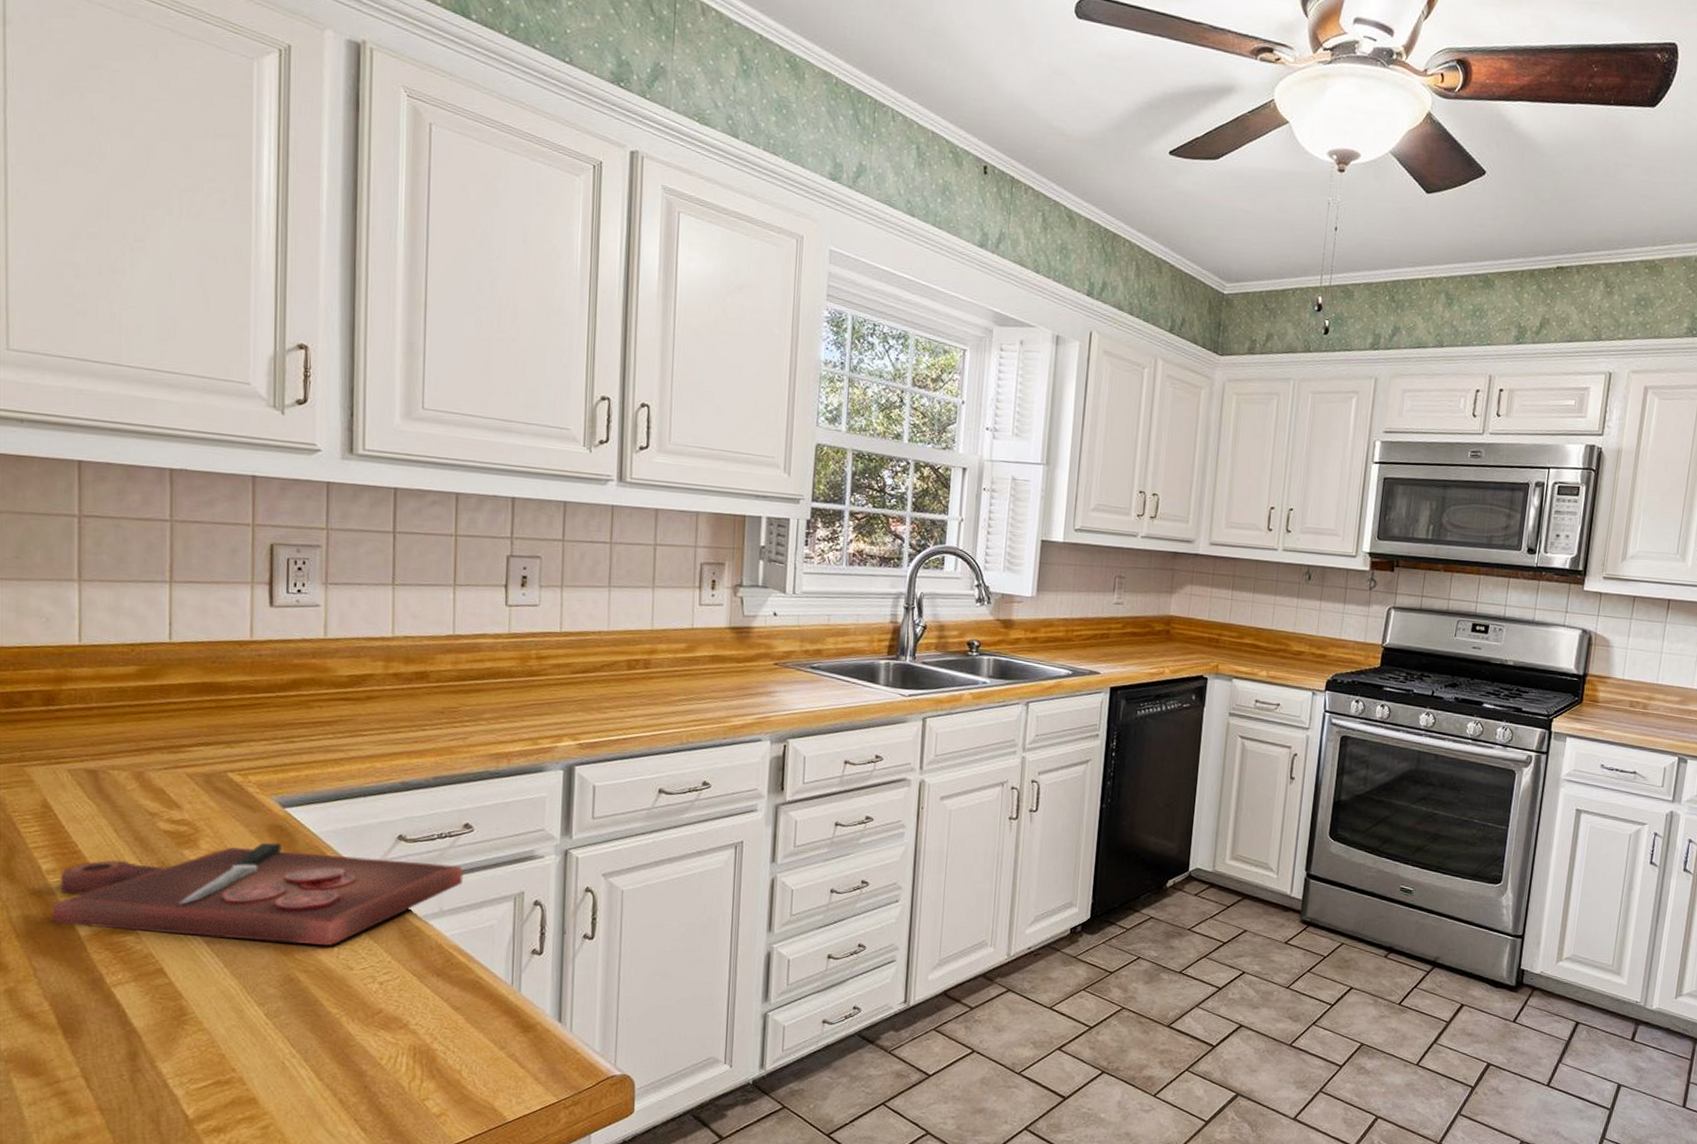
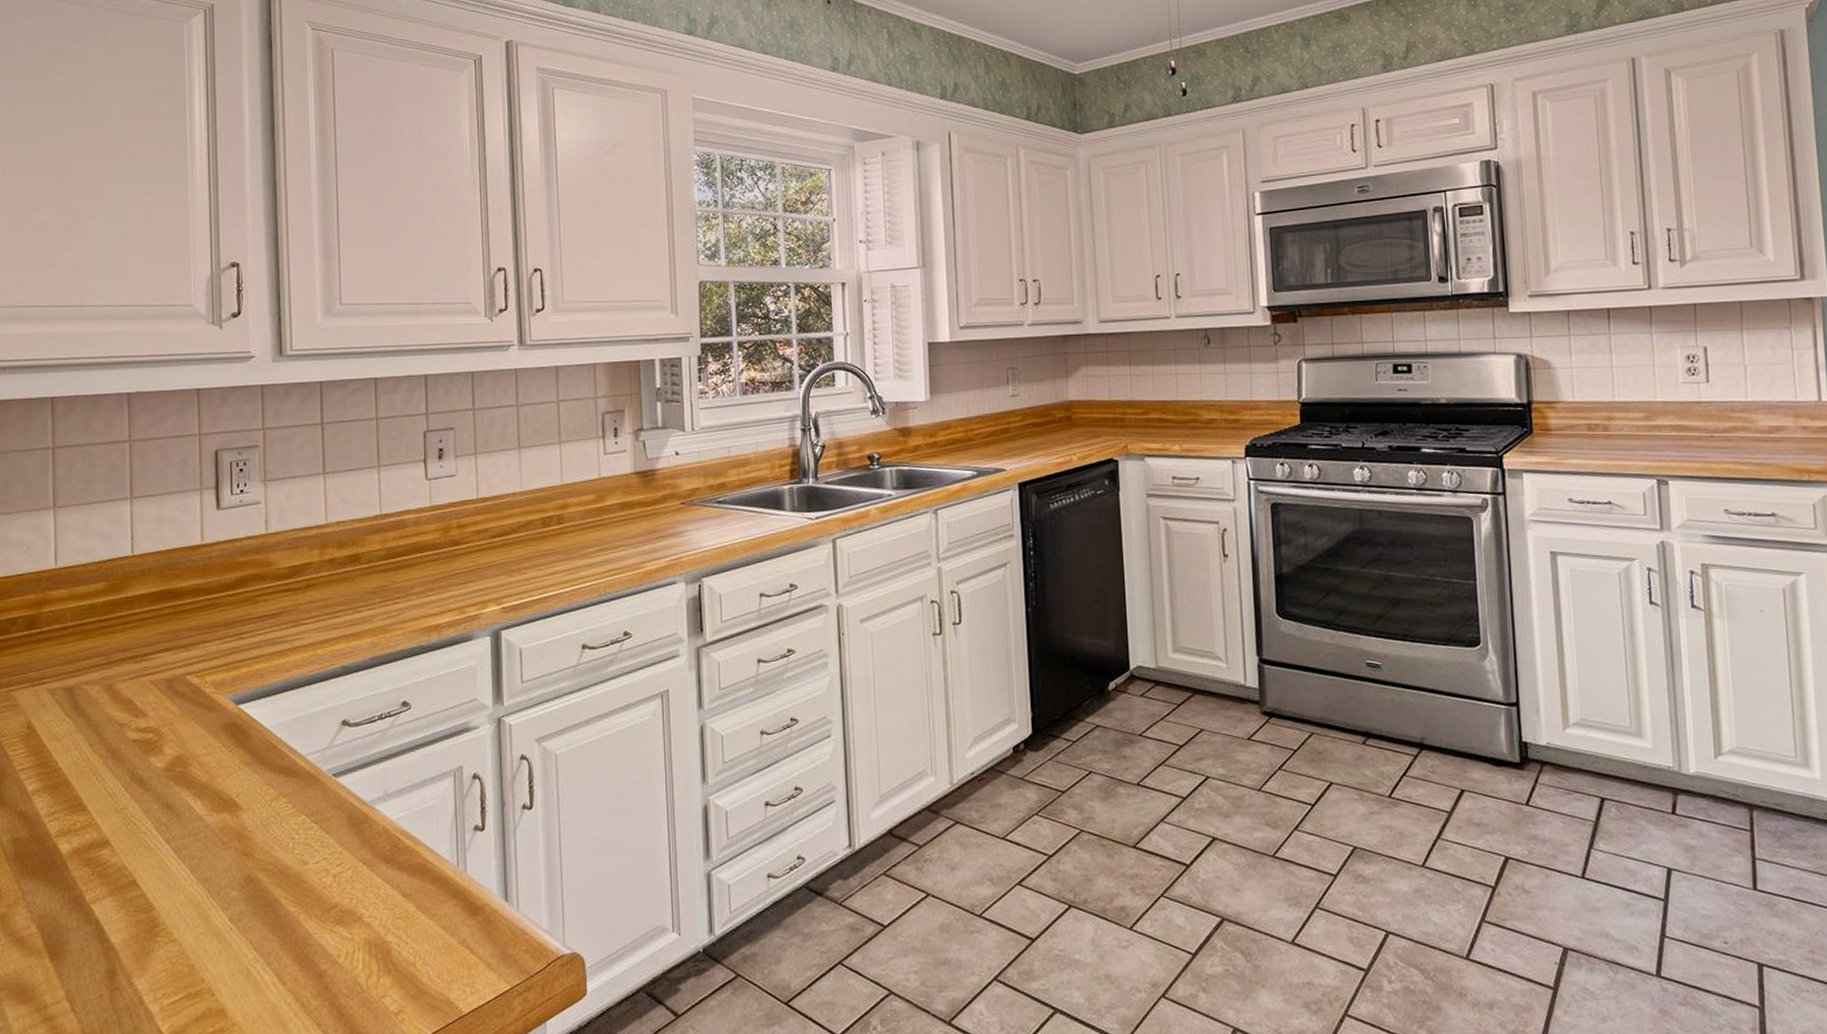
cutting board: present [53,842,463,945] -> none [38,741,404,844]

